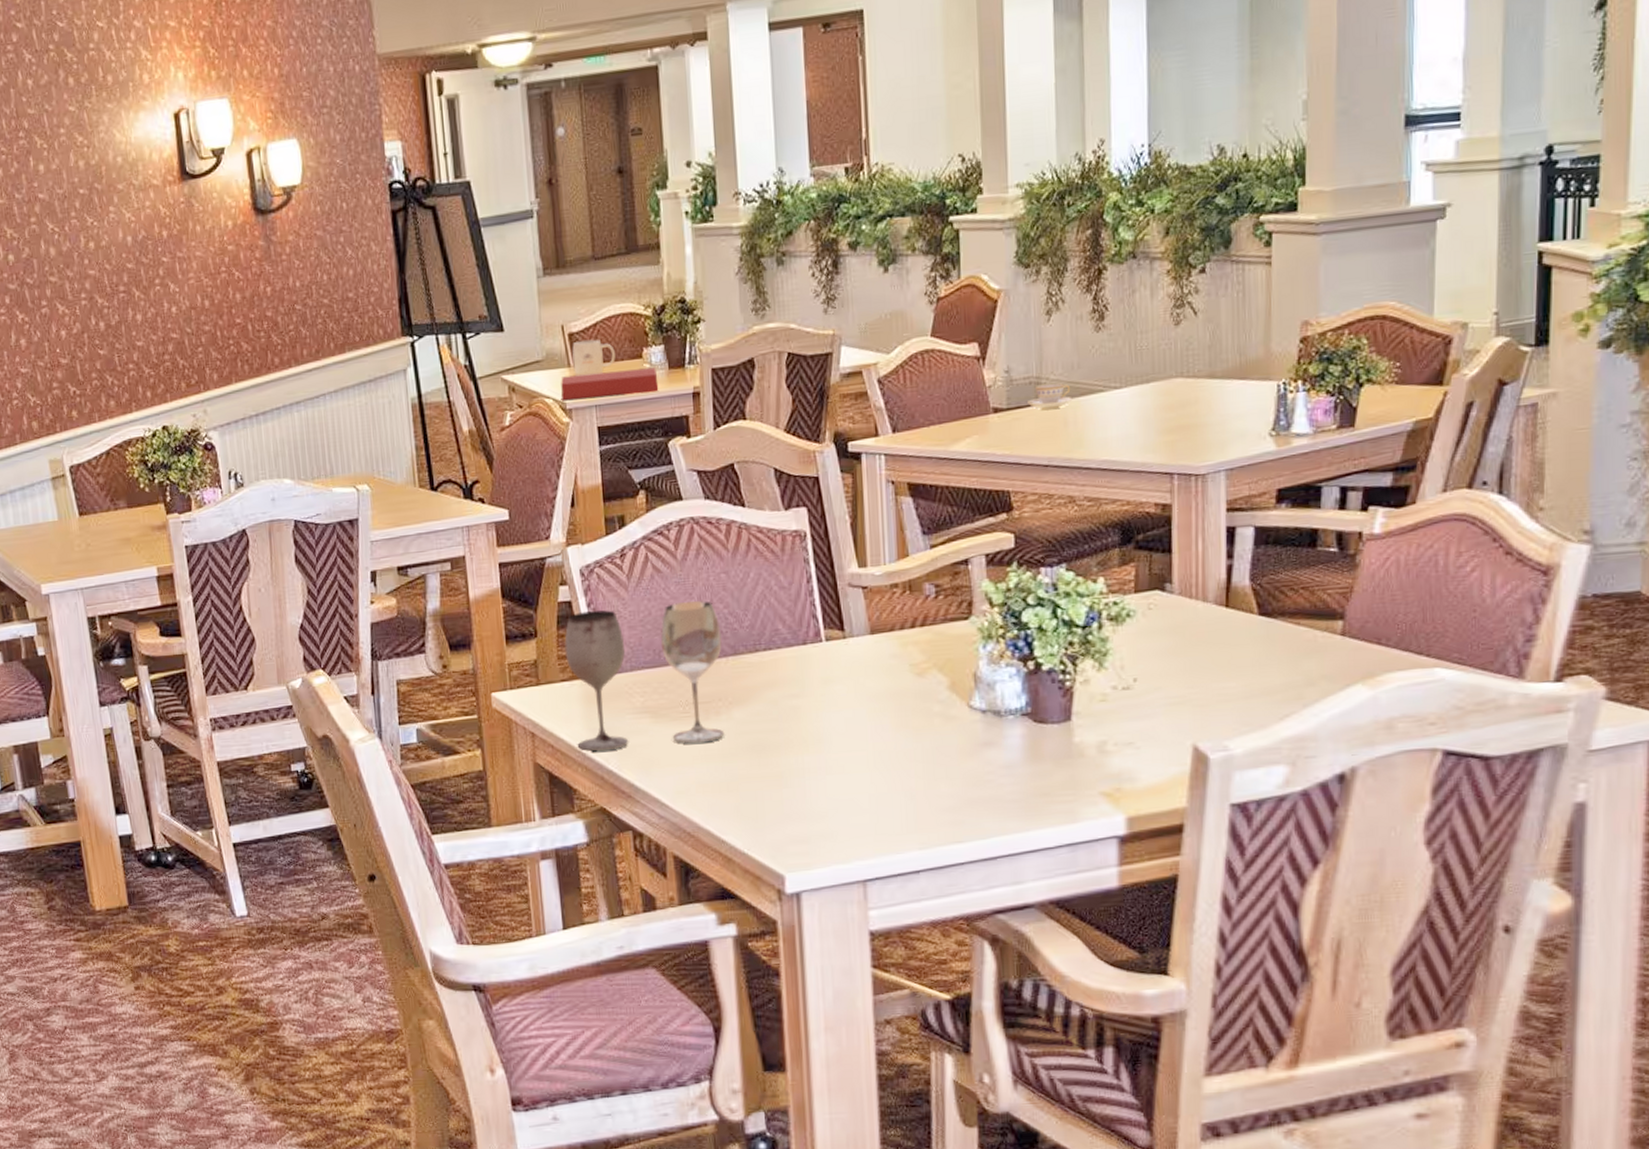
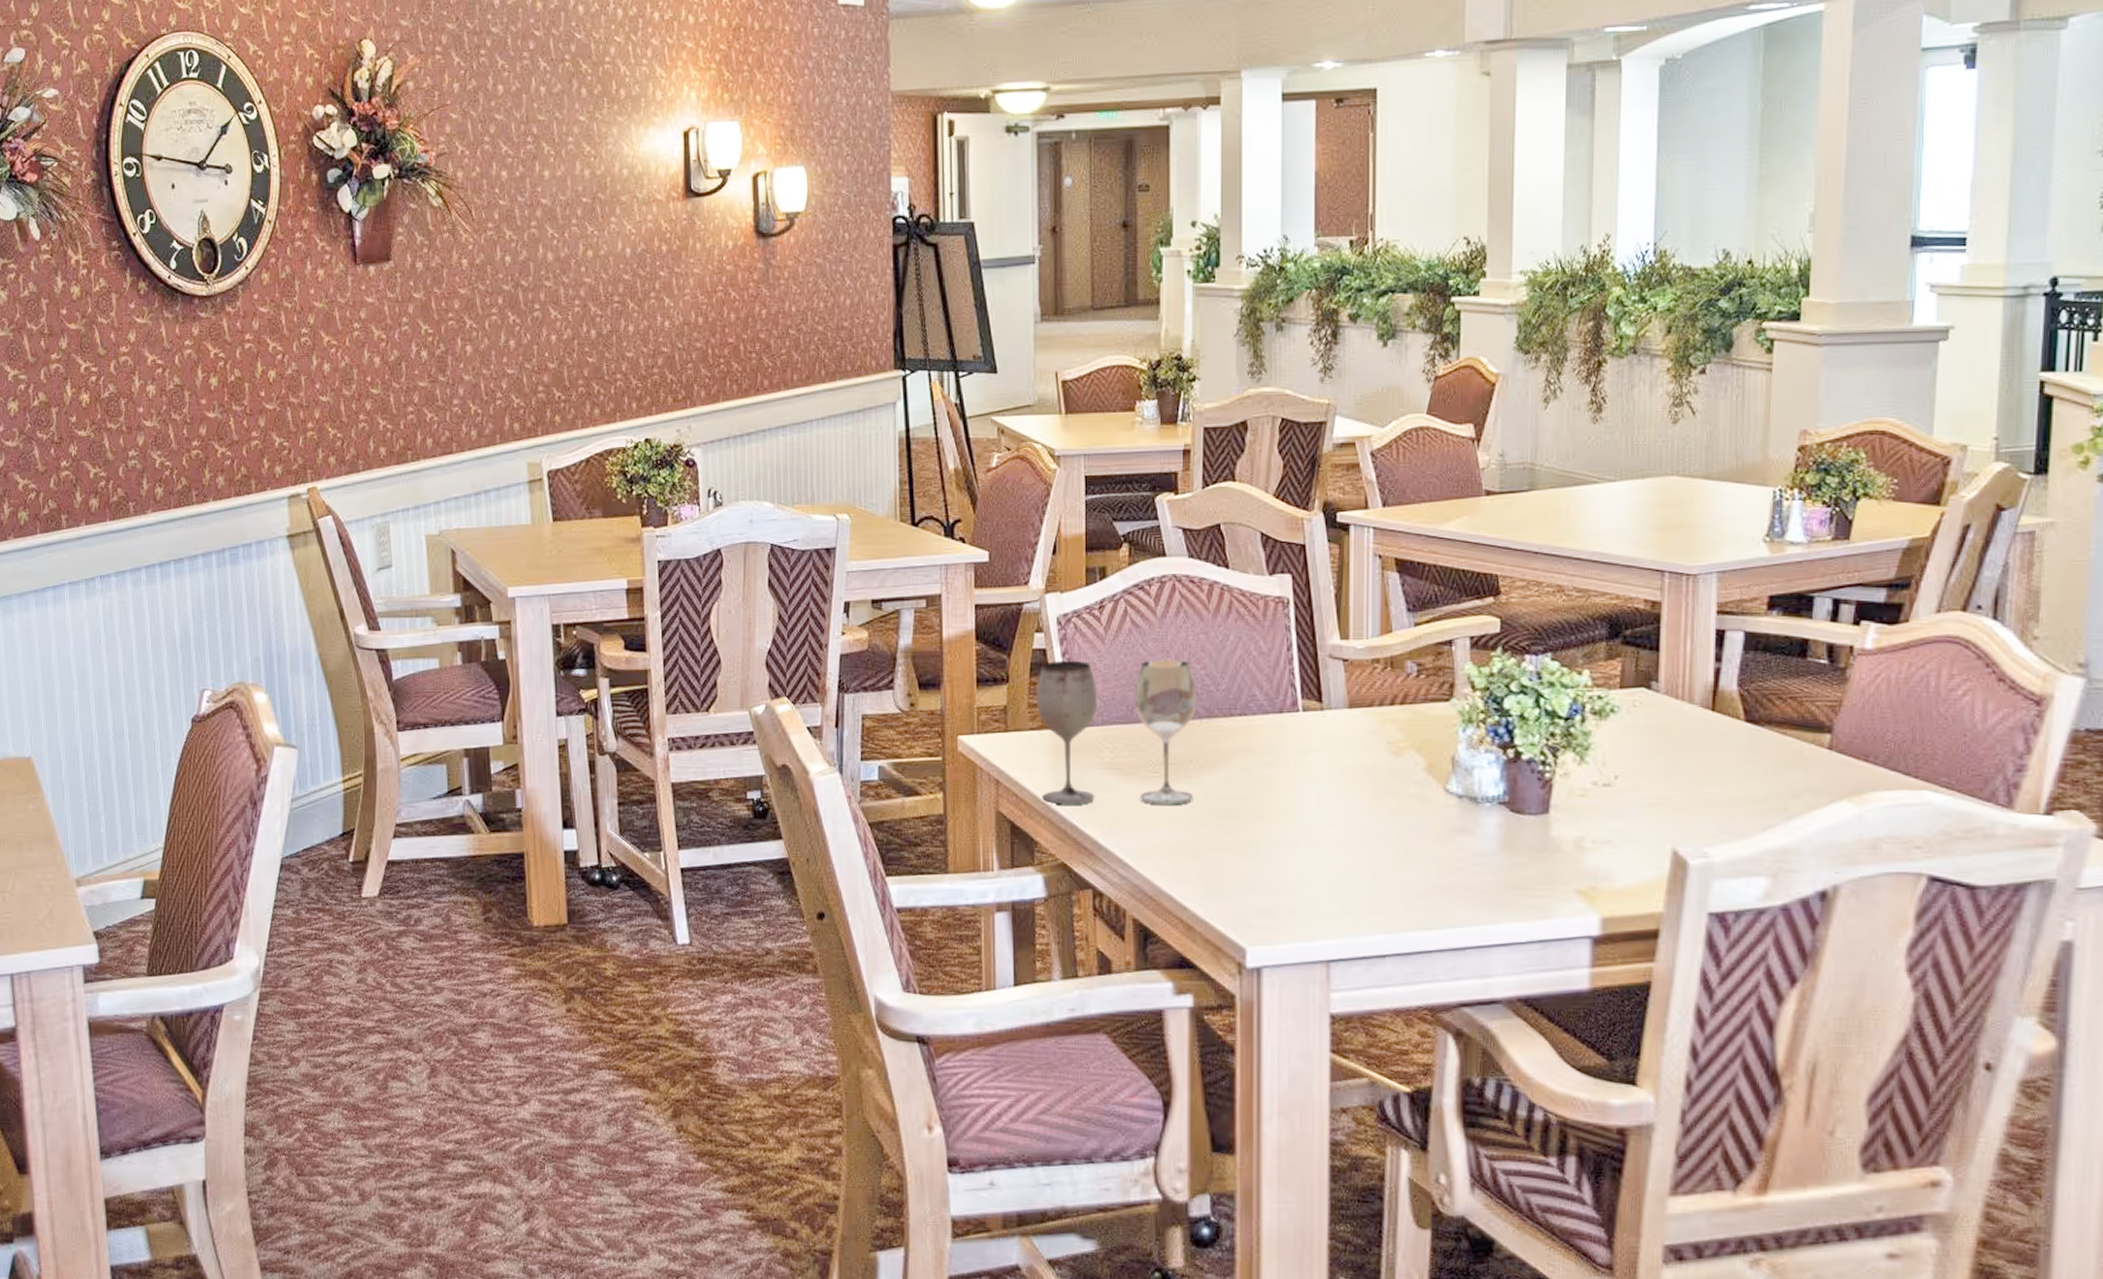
book: present [561,367,658,400] -> none [1051,421,1149,446]
mug: present [572,339,616,377] -> none [1065,388,1108,424]
teacup: present [1028,383,1073,411] -> none [1521,470,1566,497]

